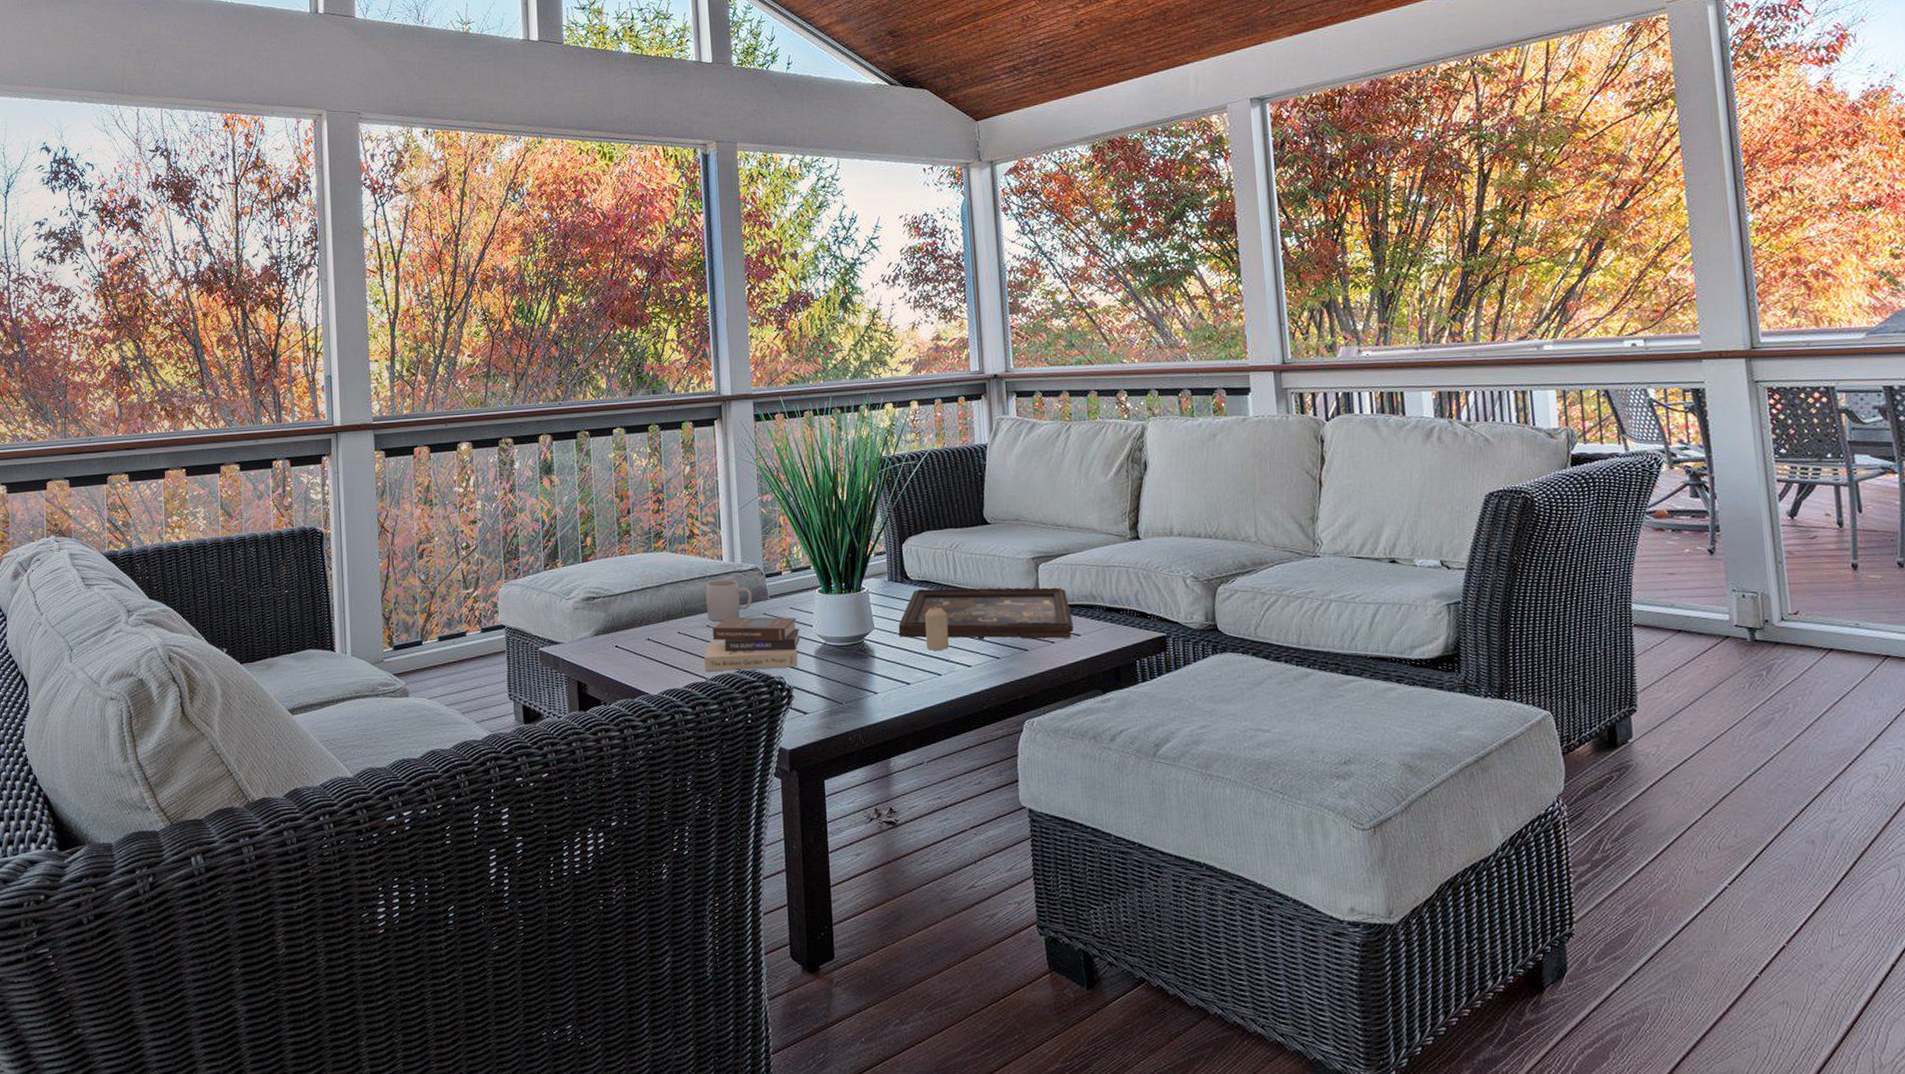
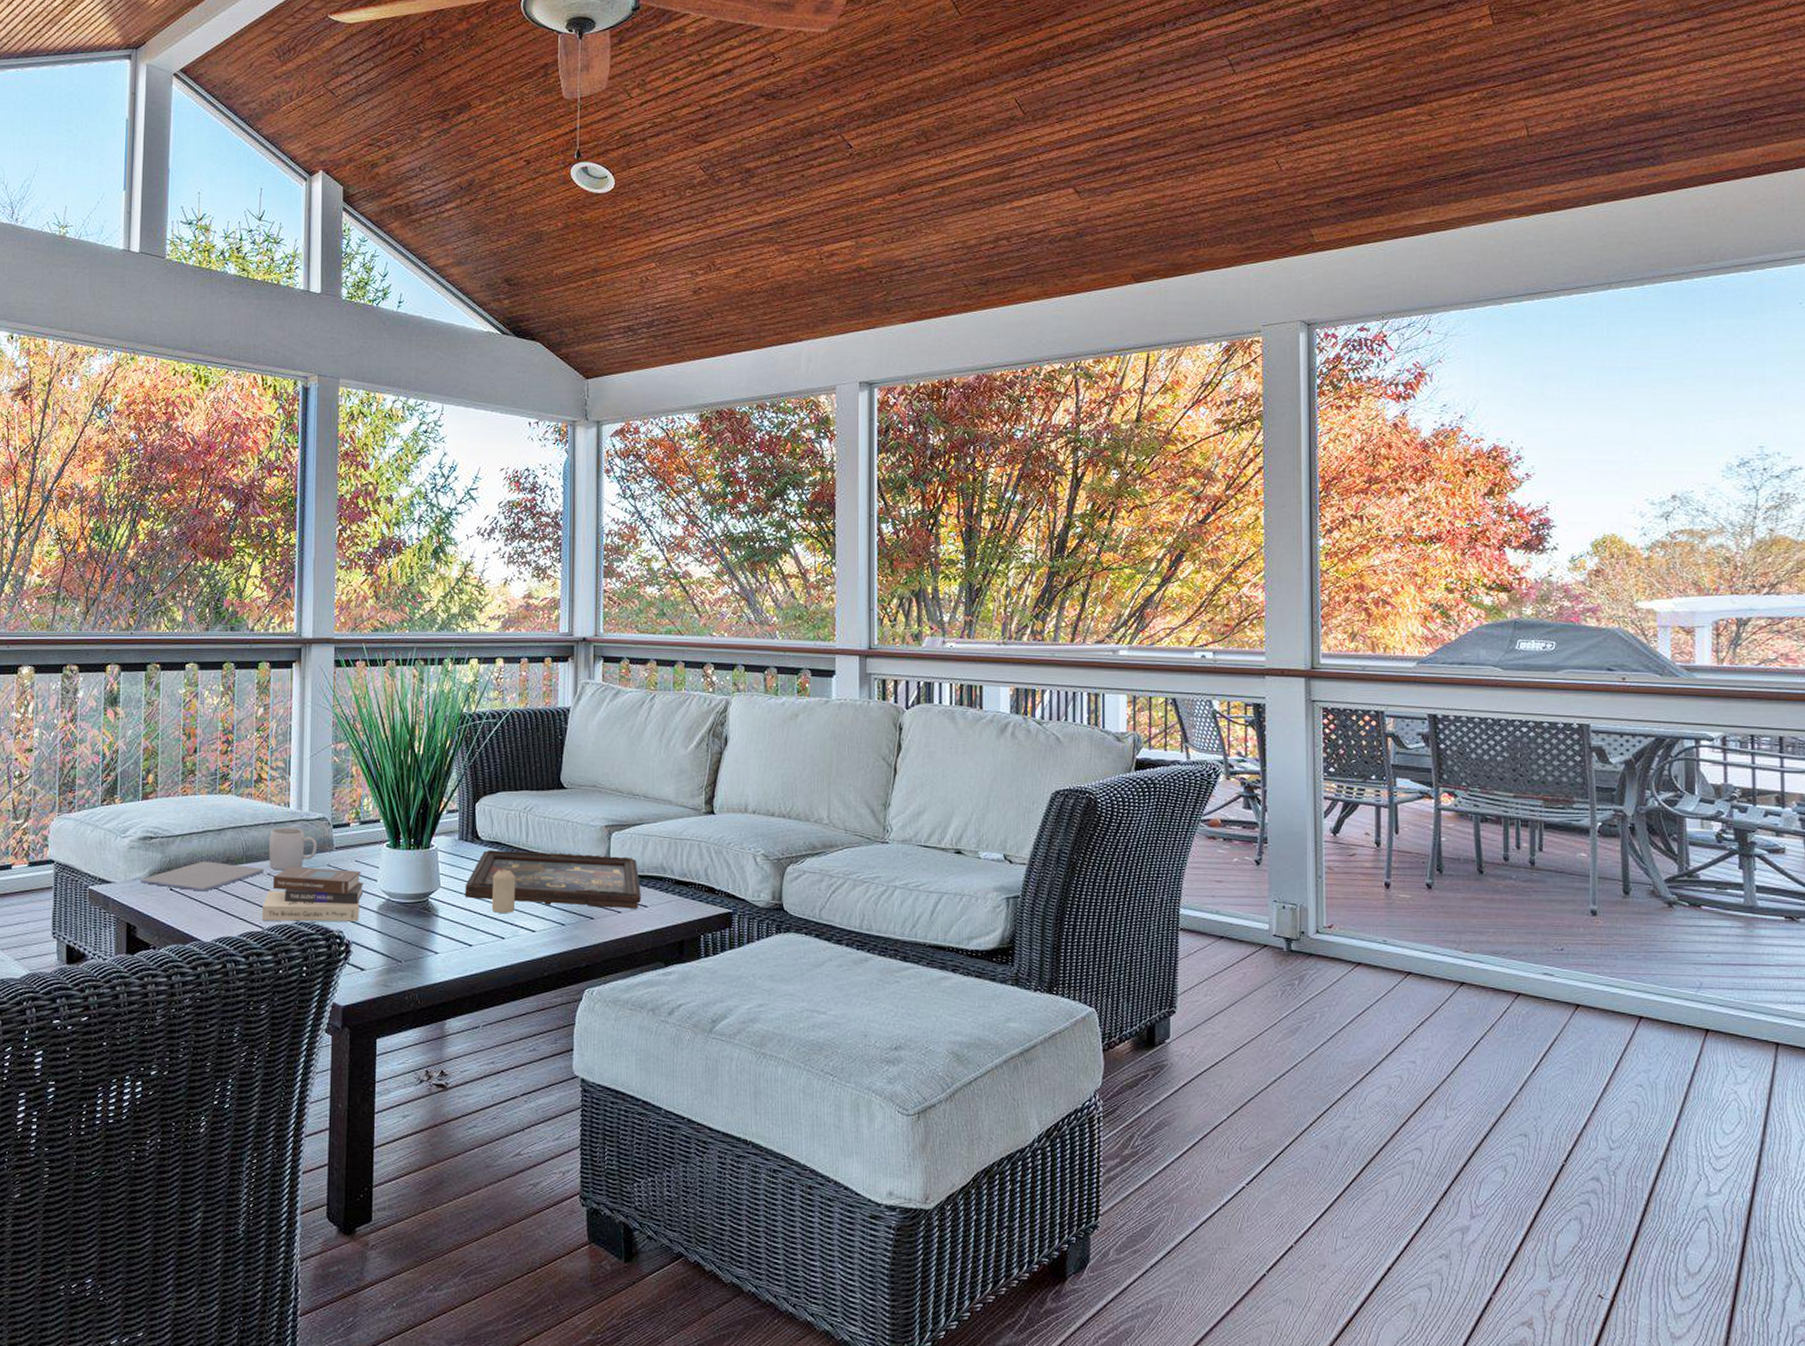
tablet: none [586,617,703,647] -> present [139,861,264,892]

